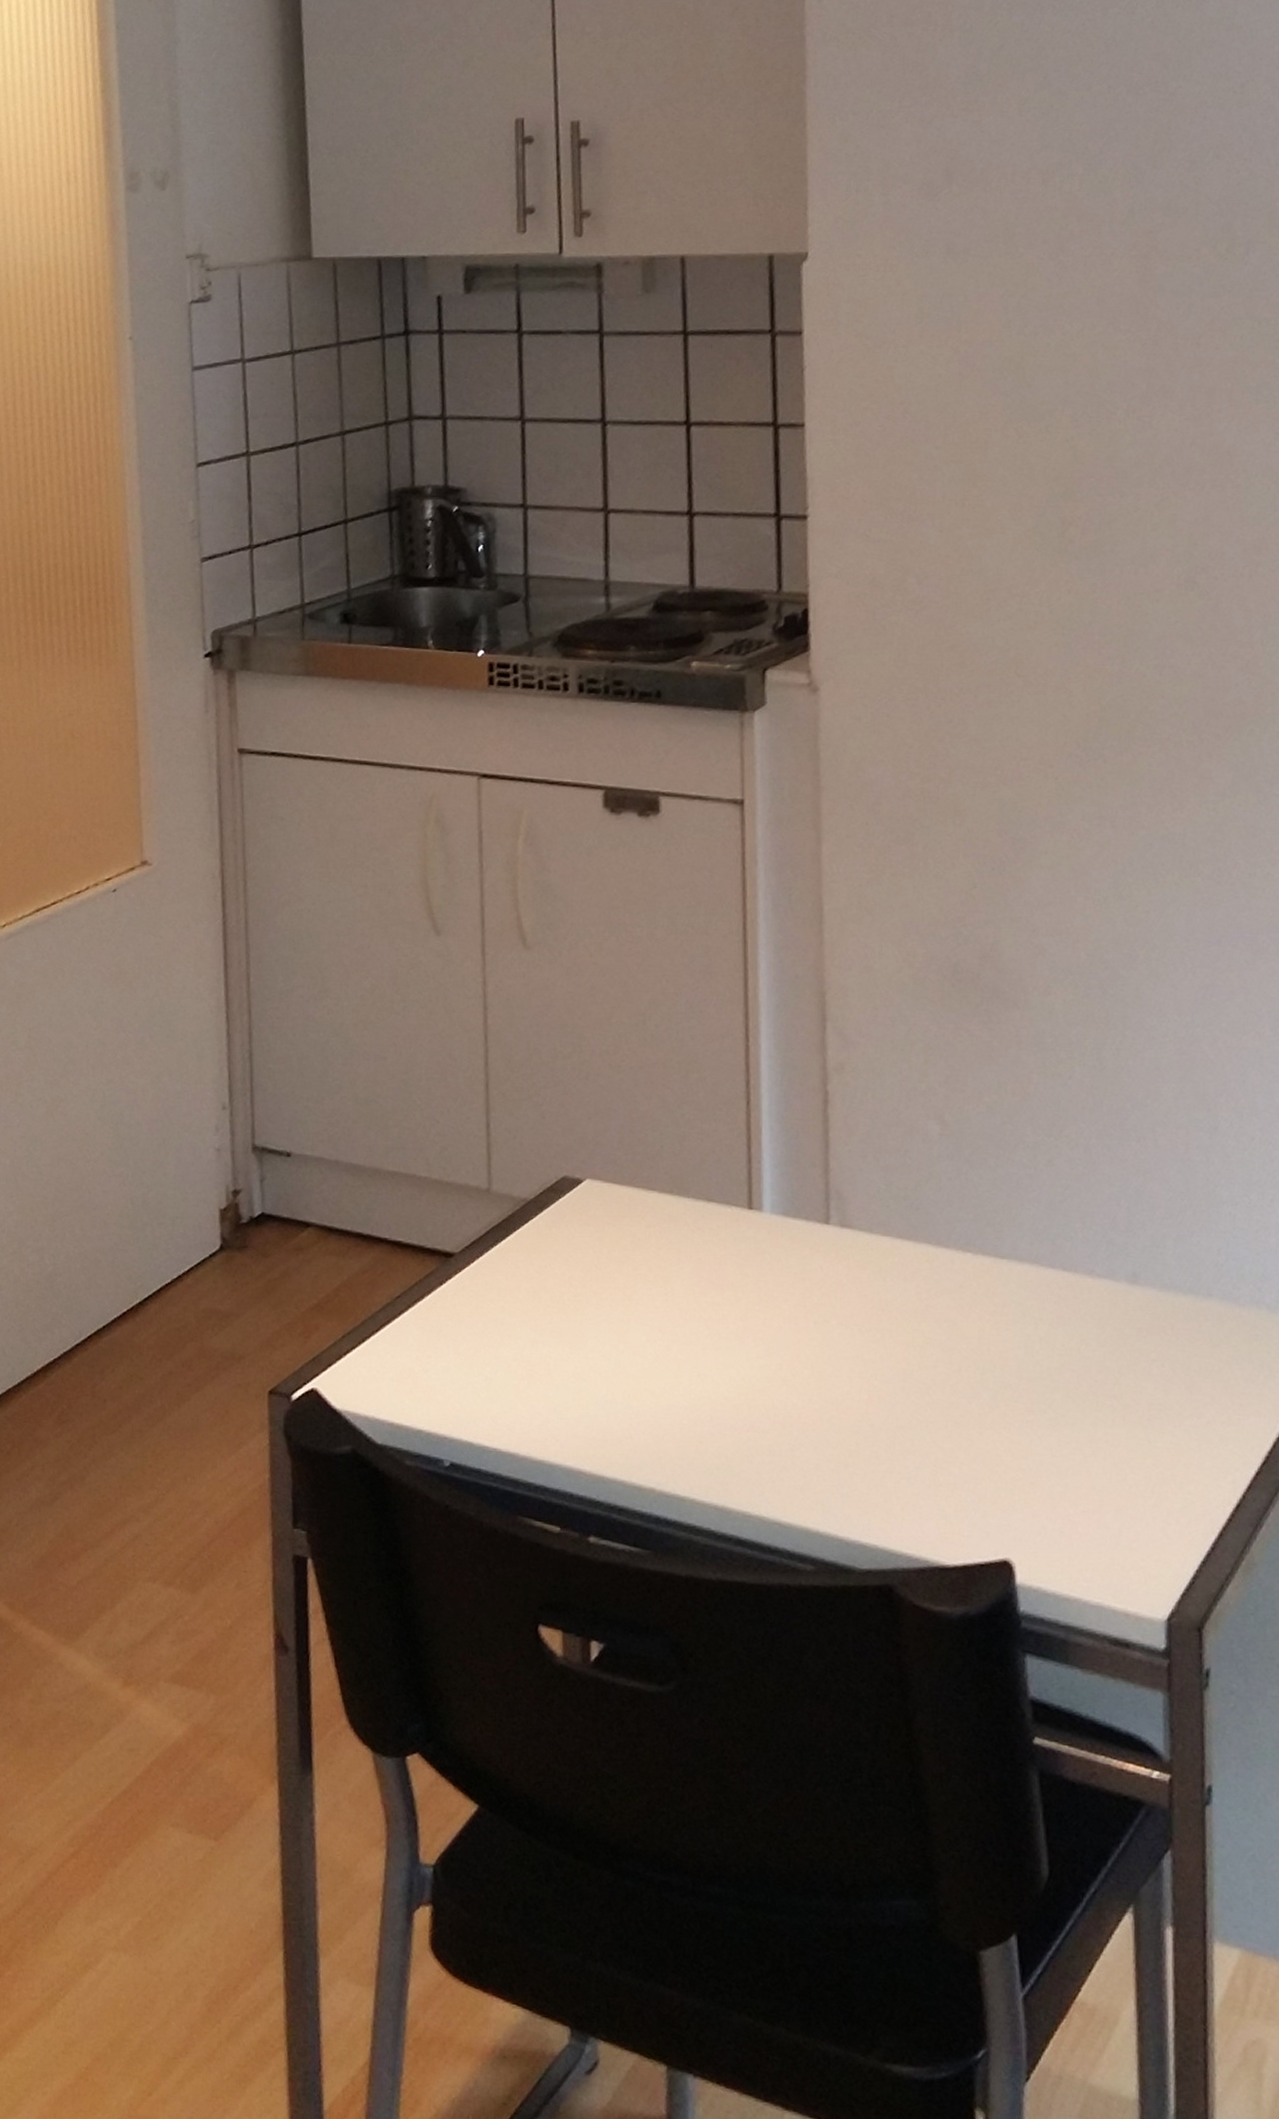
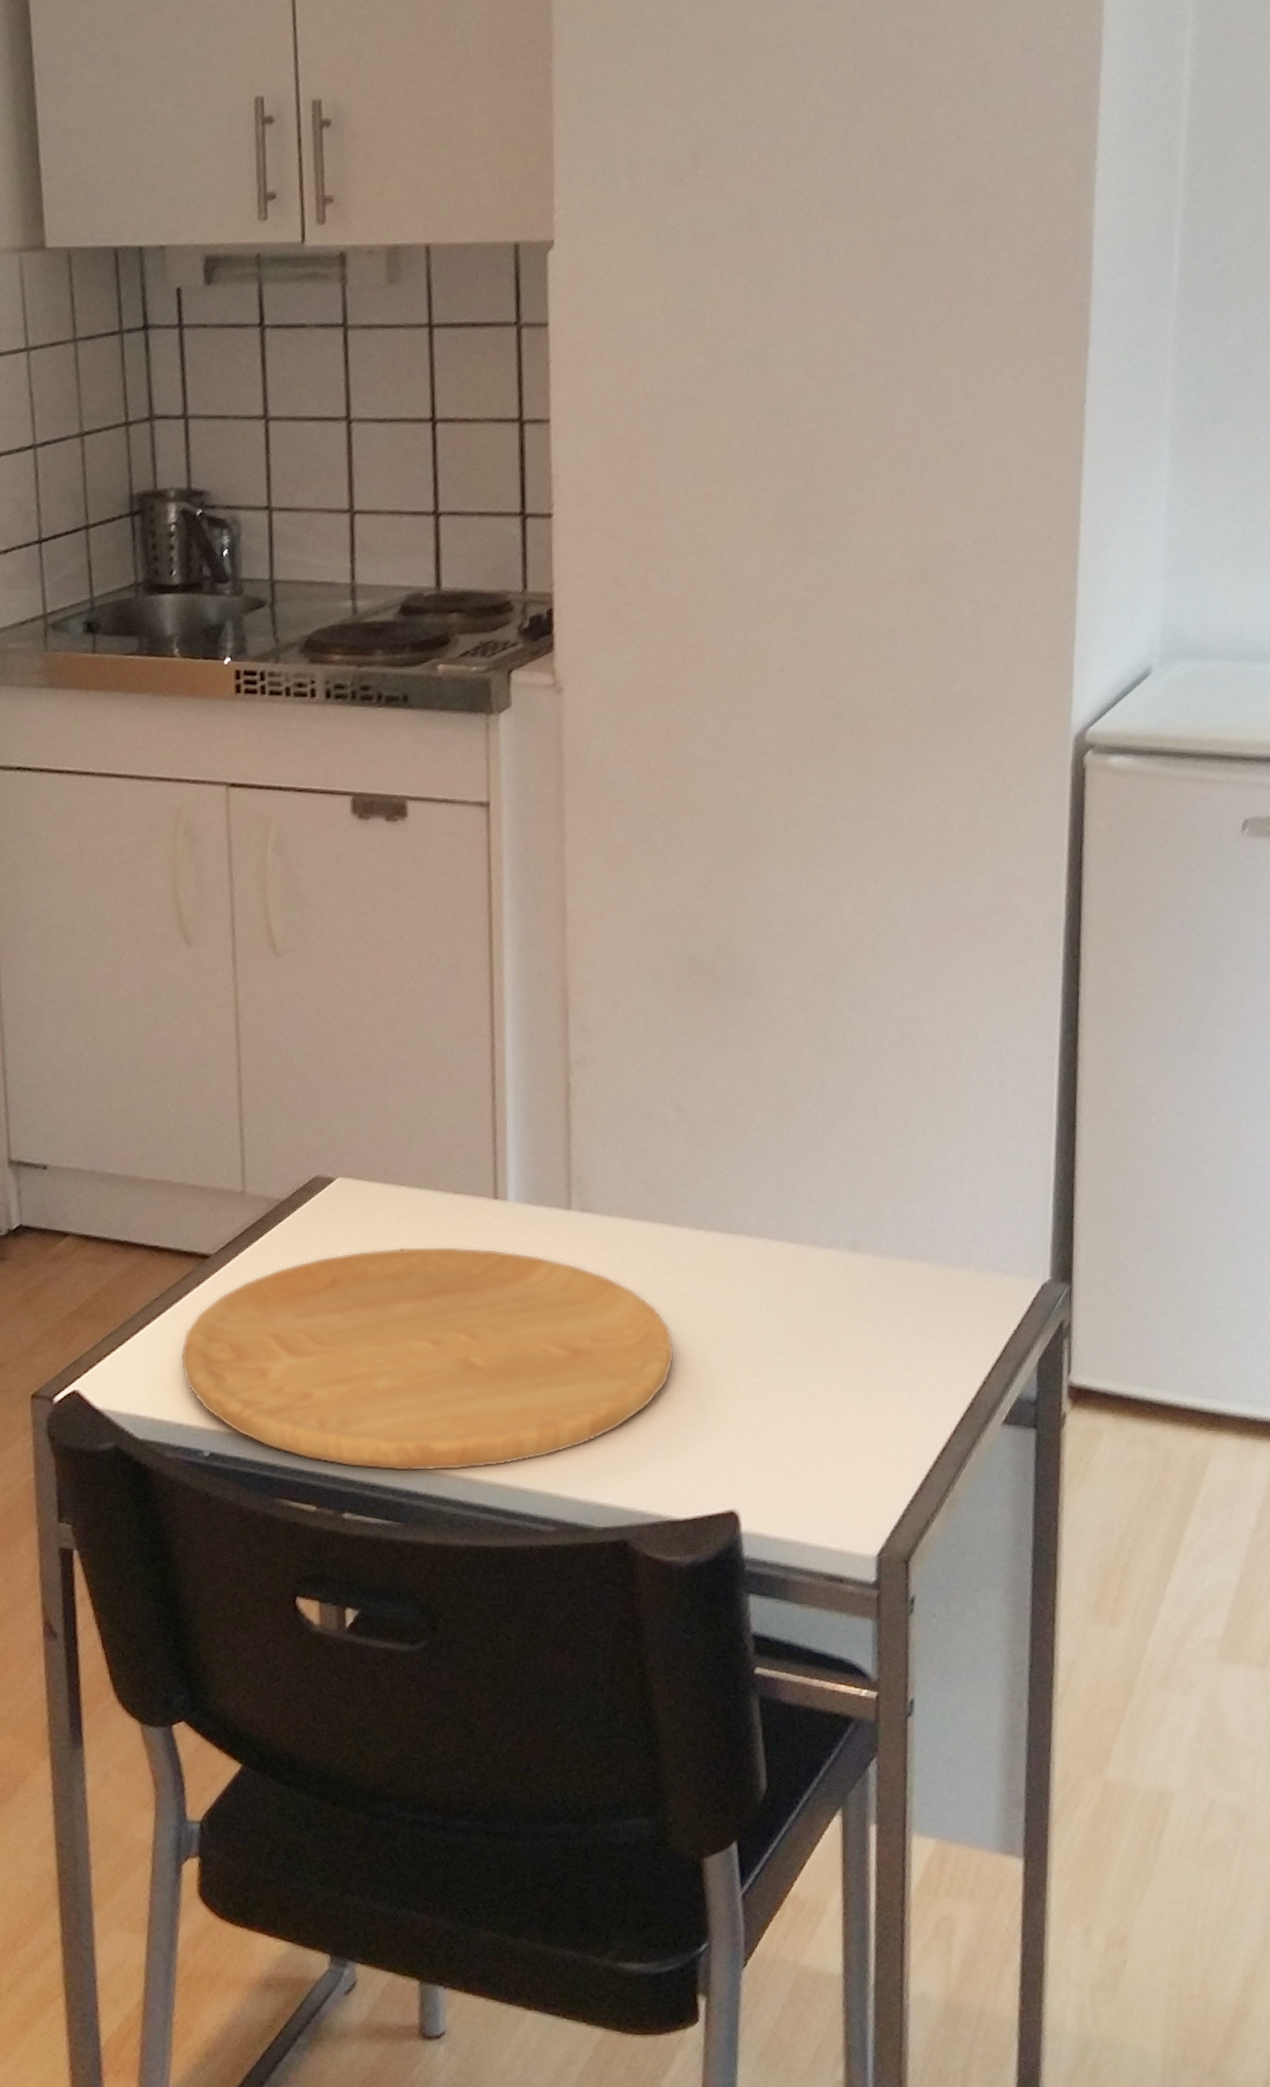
cutting board: none [421,1255,941,1498] -> present [180,1247,674,1471]

